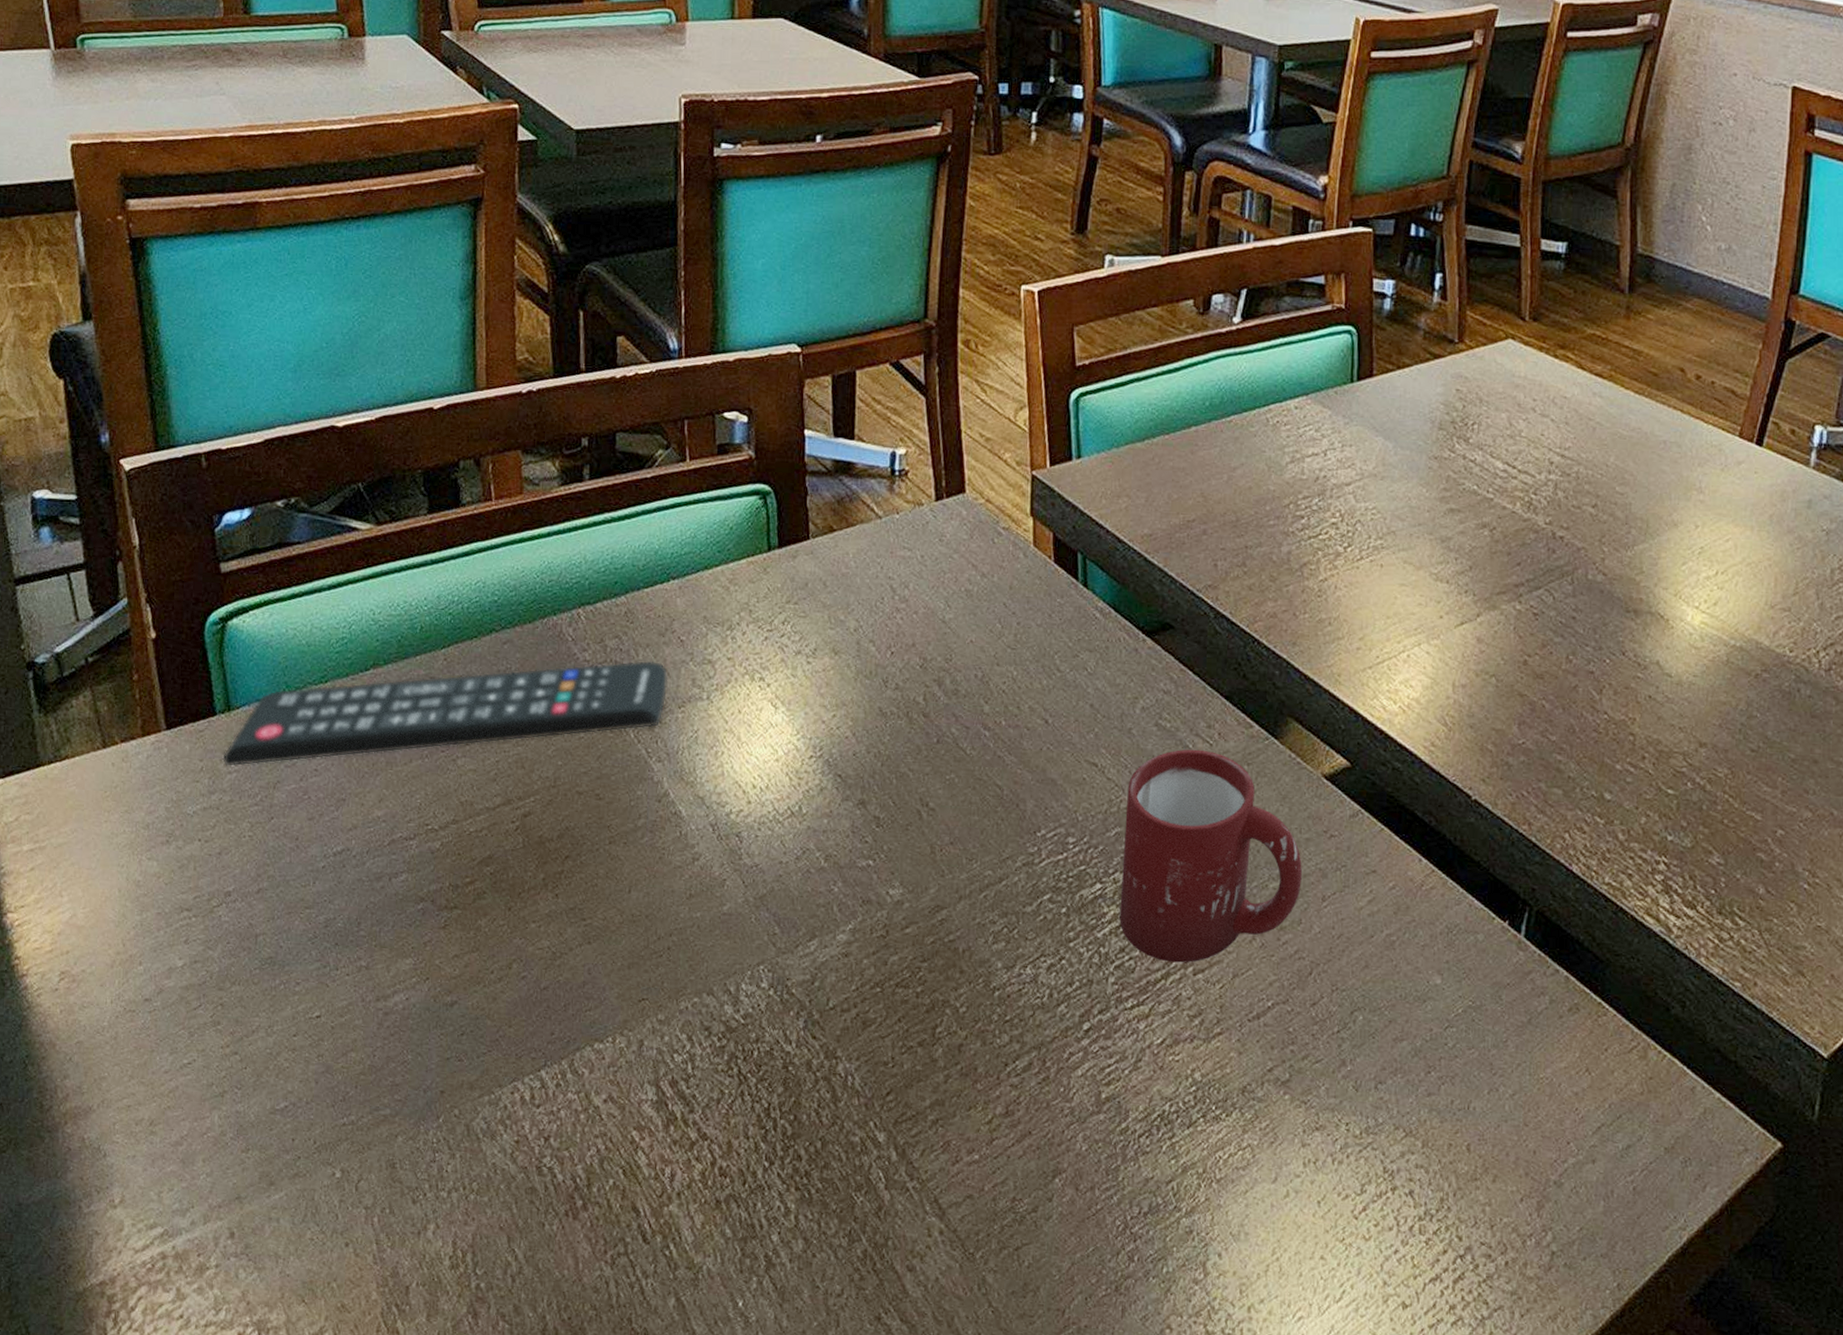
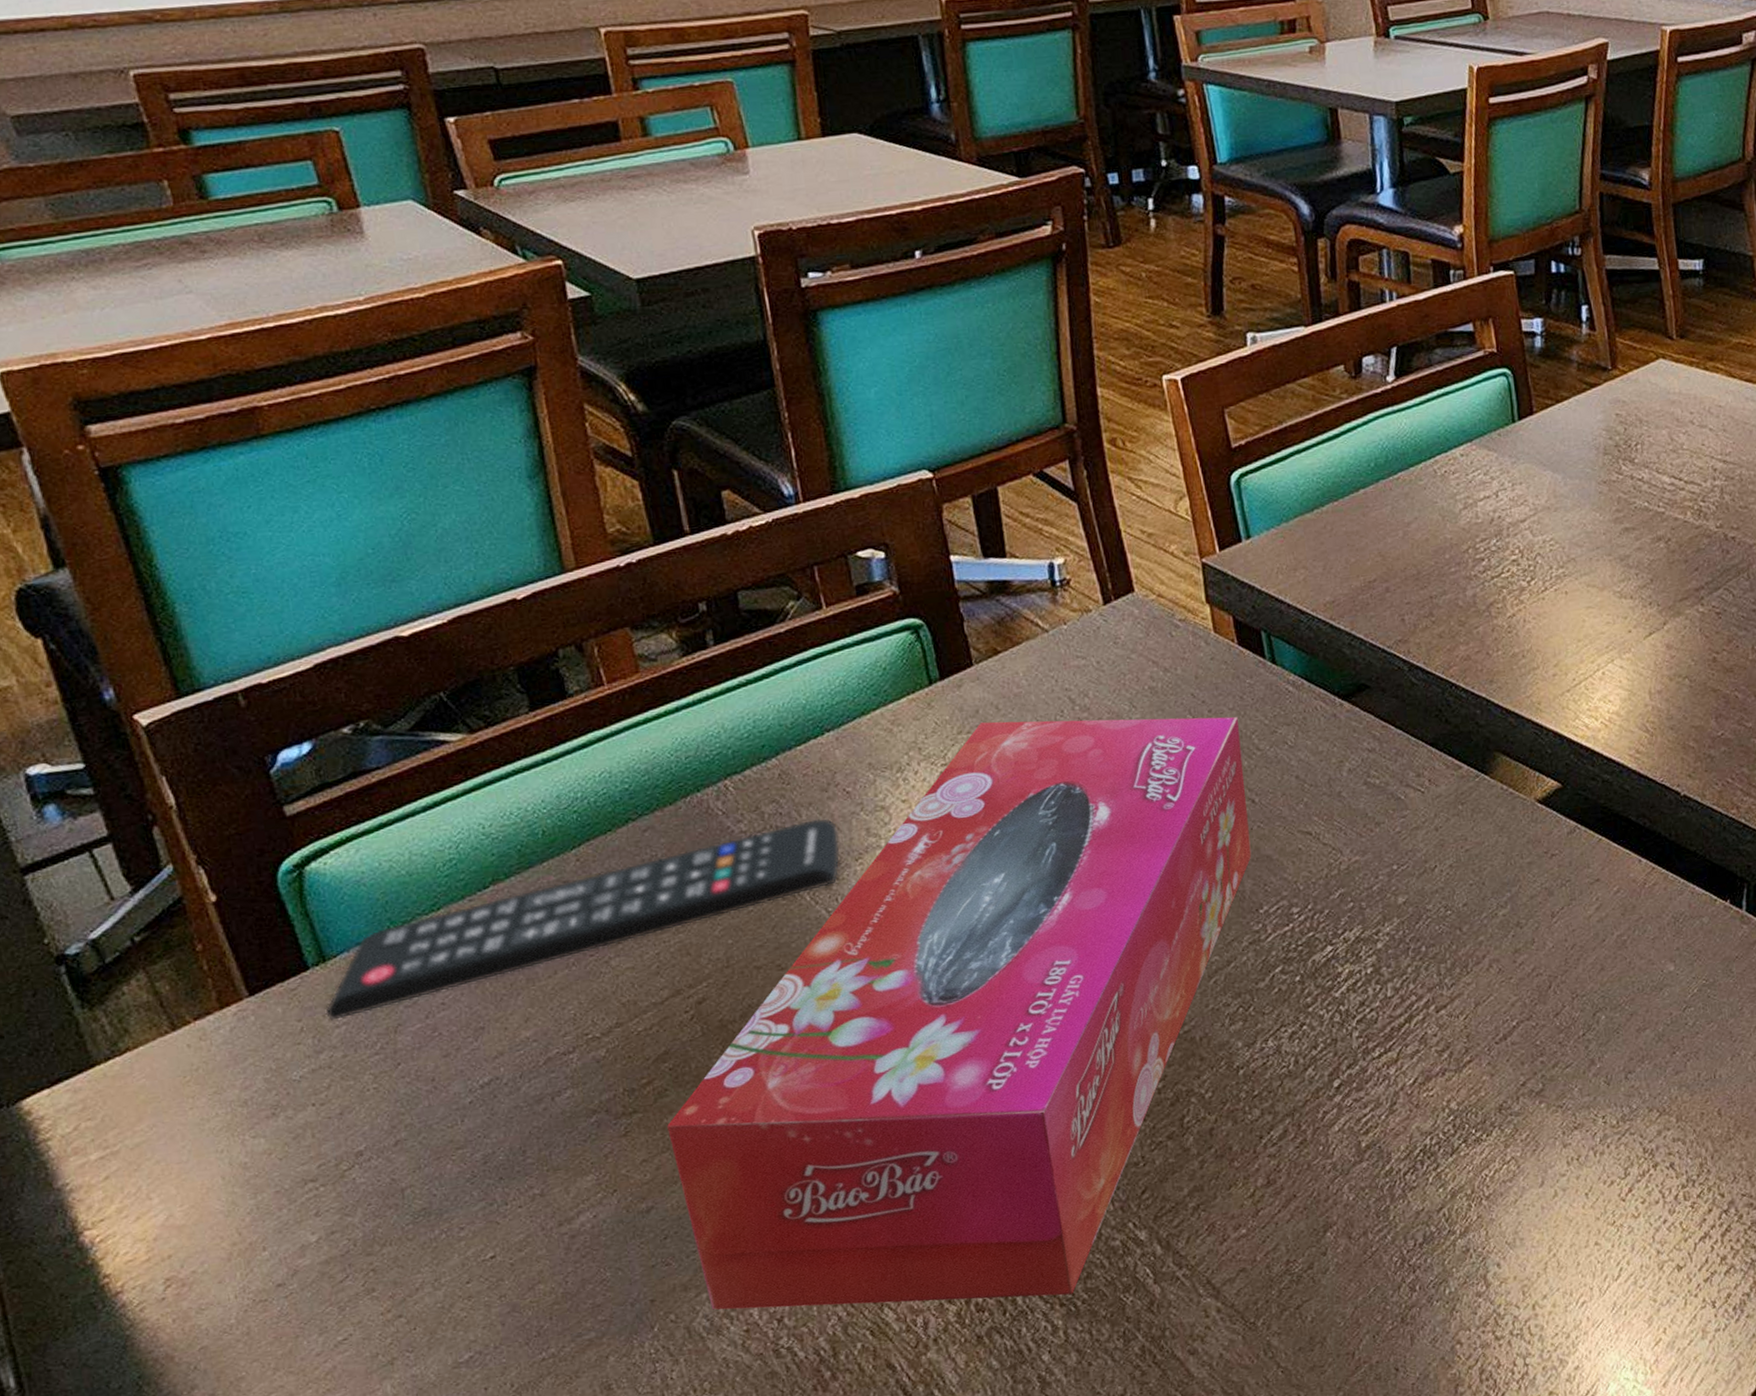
tissue box: none [480,596,1044,1181] -> present [667,716,1252,1310]
cup: present [1119,749,1302,963] -> none [1345,798,1530,1006]

